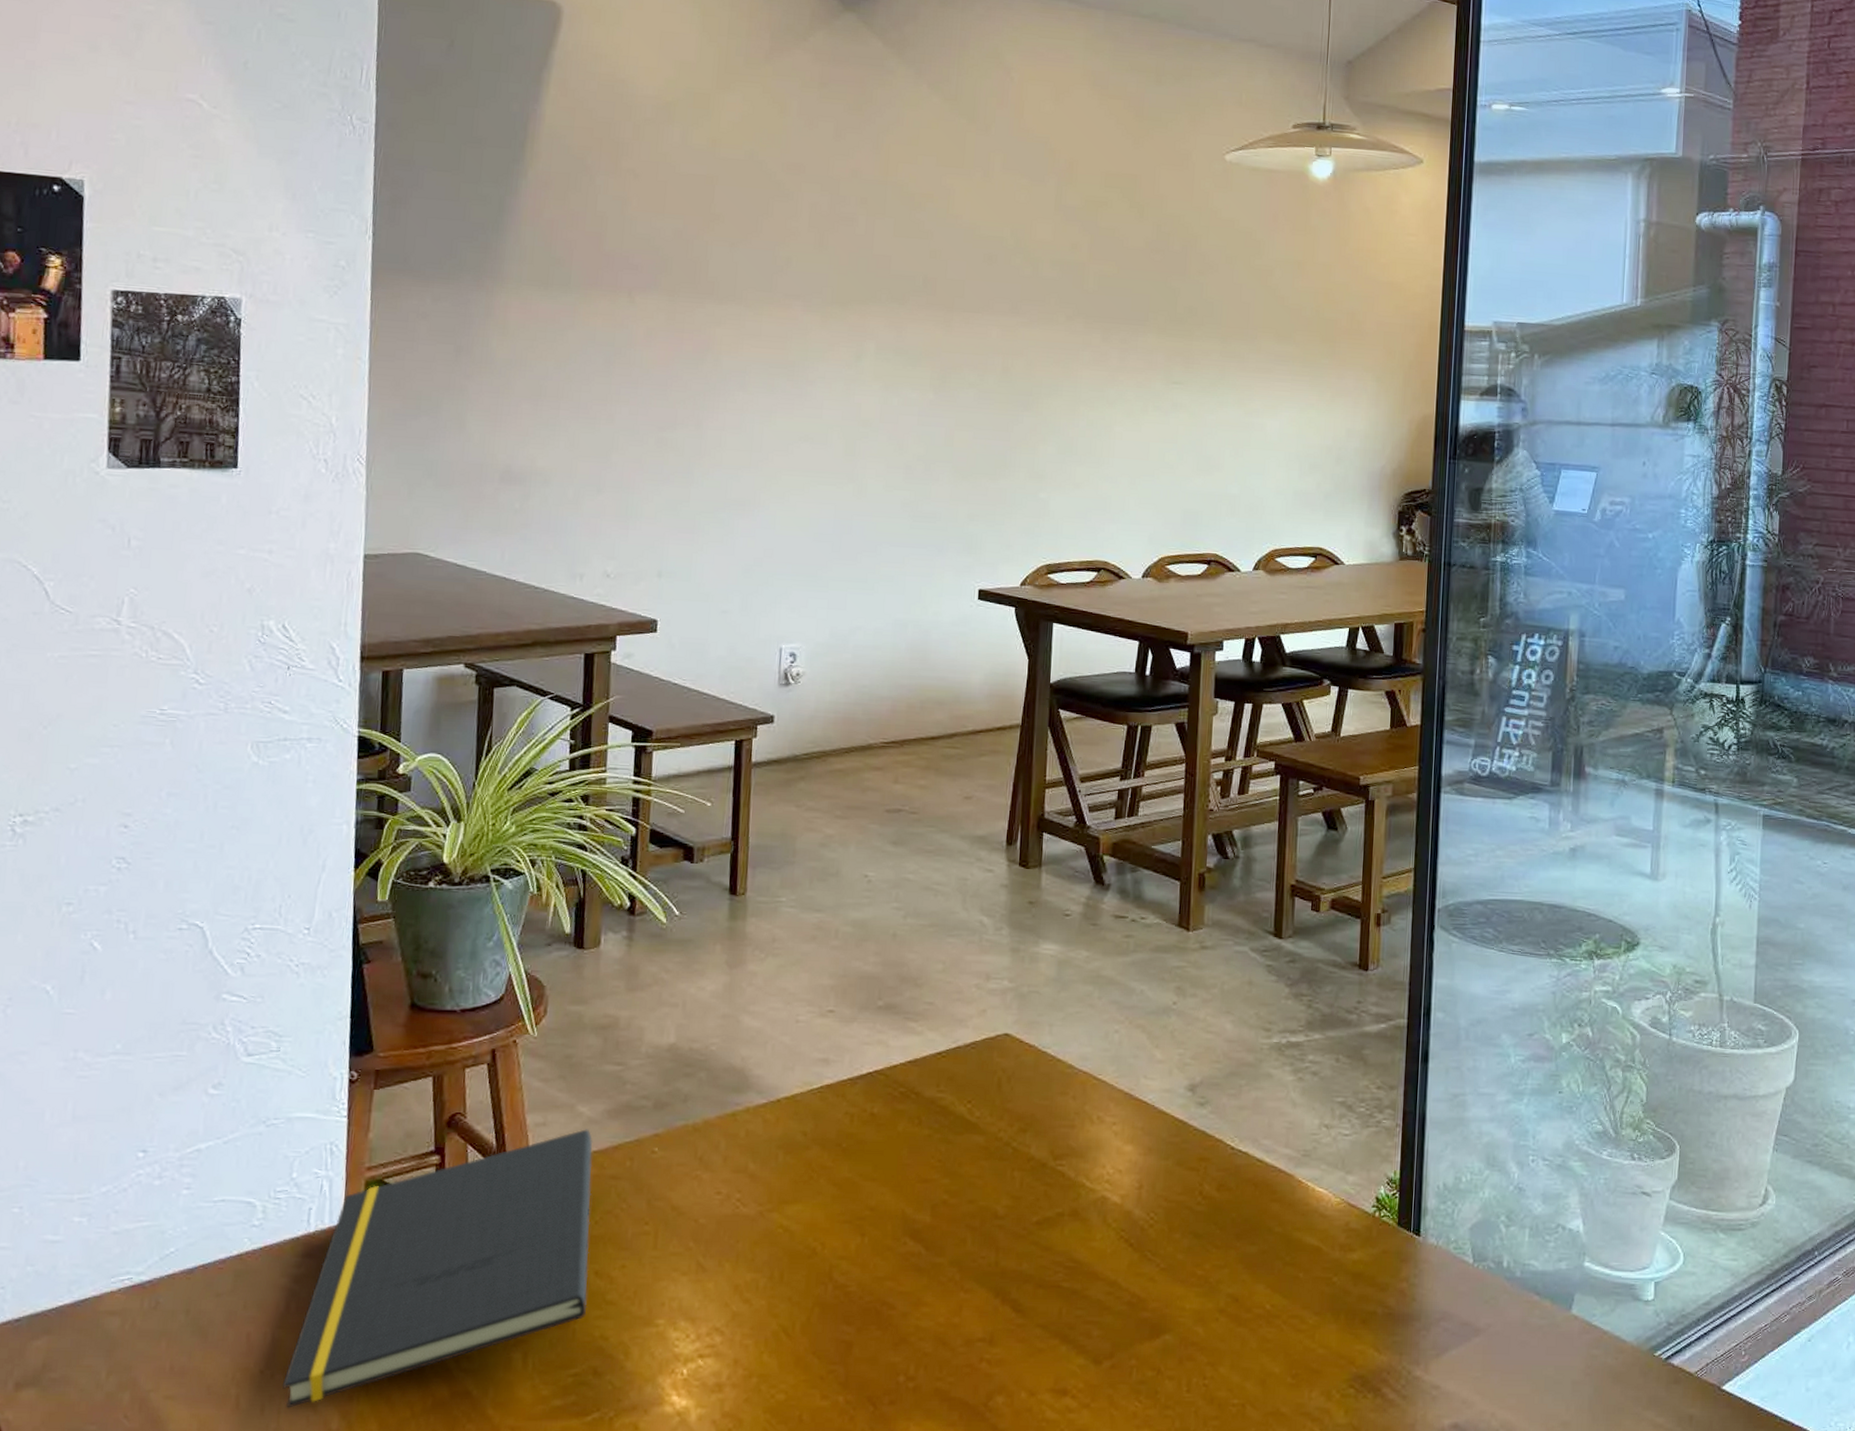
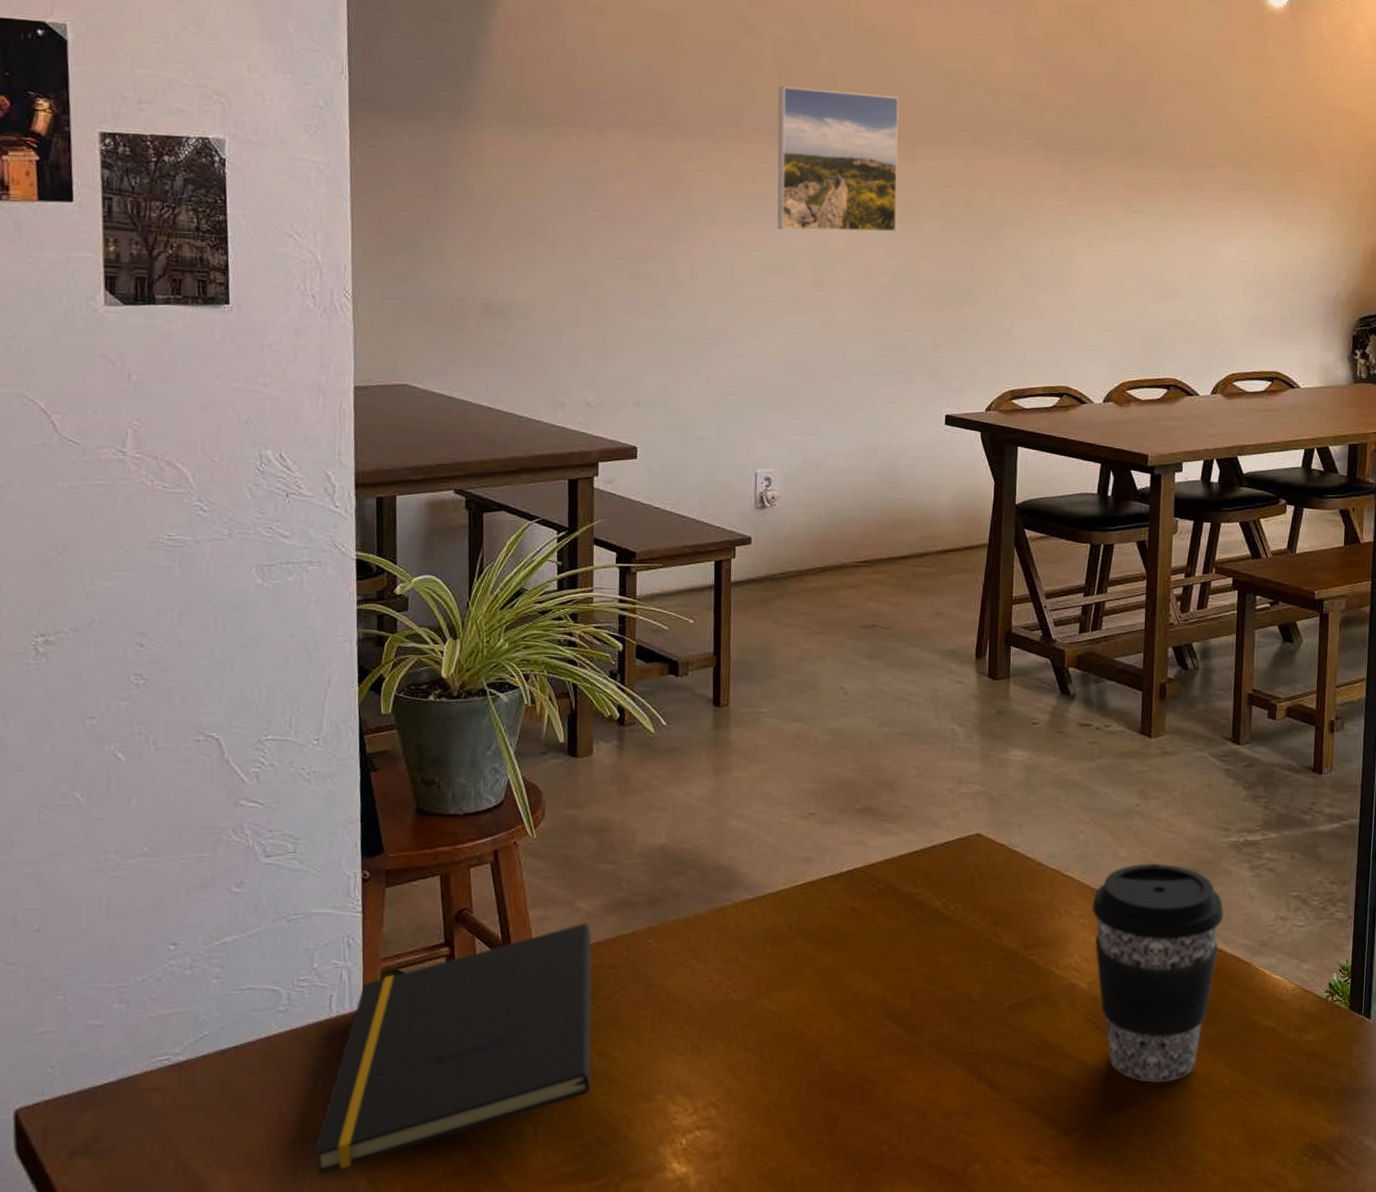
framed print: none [808,252,937,401] -> present [777,86,899,232]
coffee cup: none [1125,1065,1265,1306] -> present [1092,862,1224,1083]

